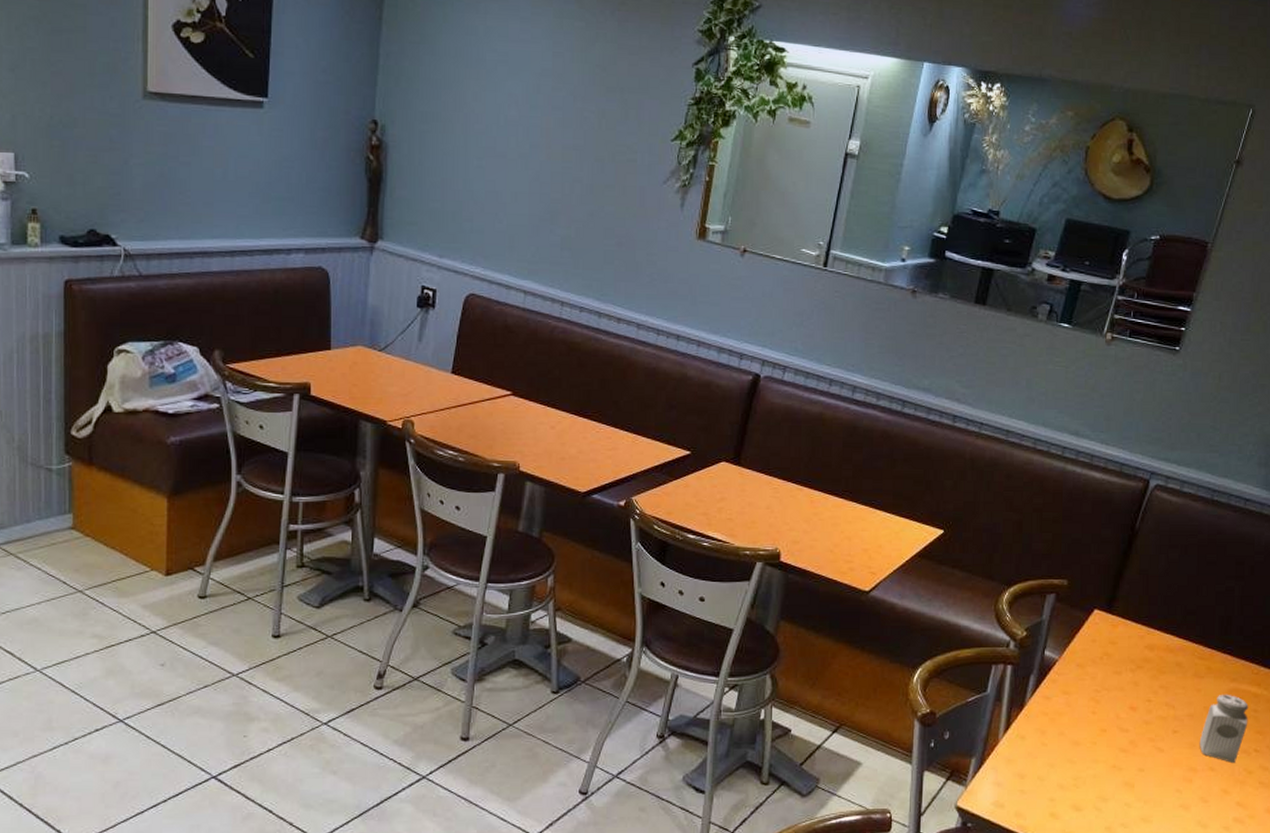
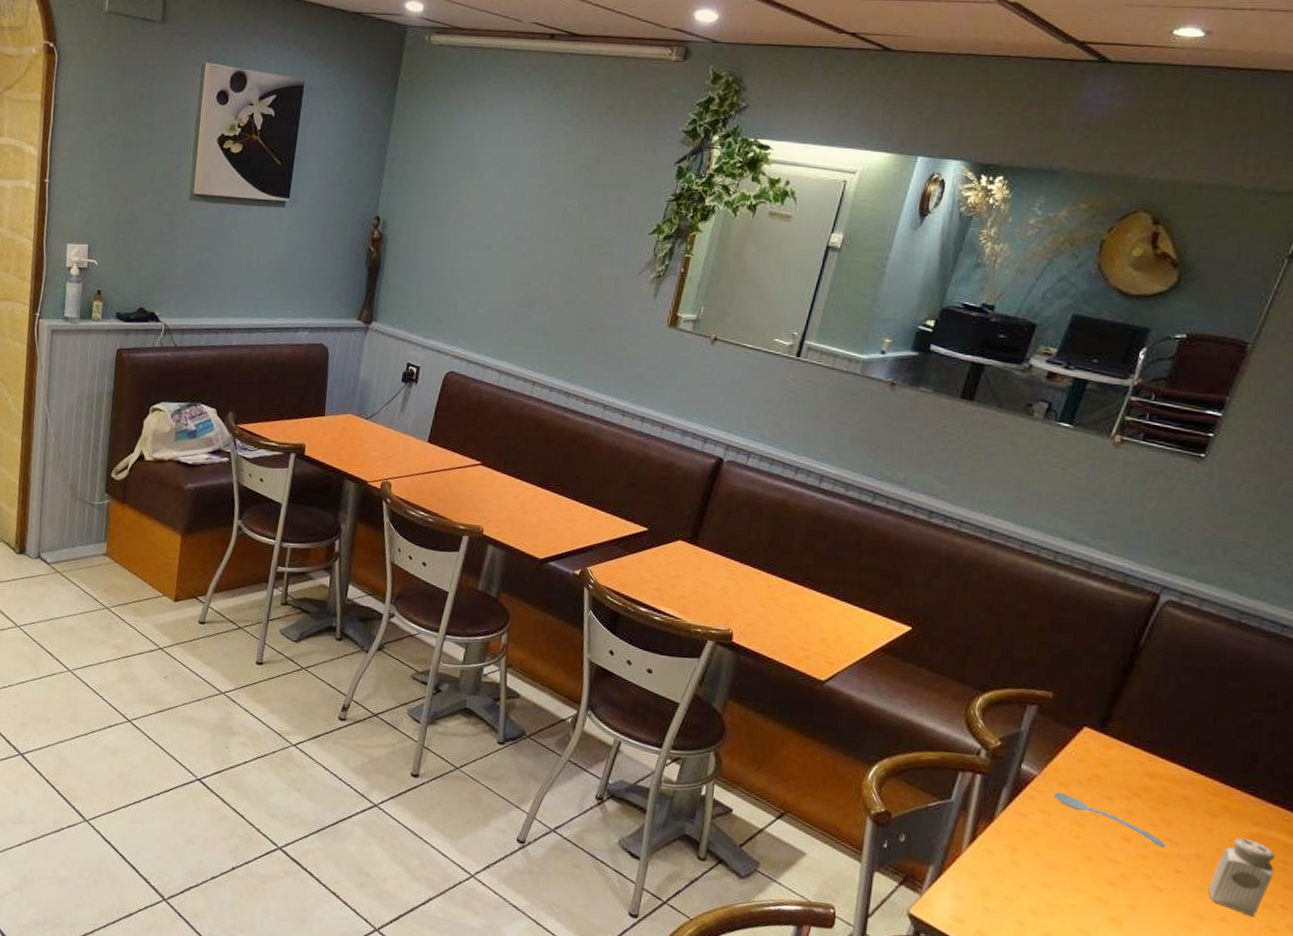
spoon: none [1072,673,1165,712] -> present [1053,792,1166,848]

